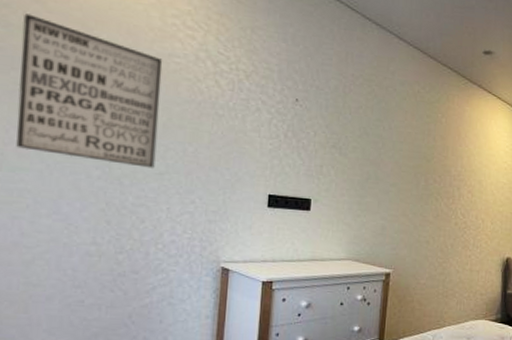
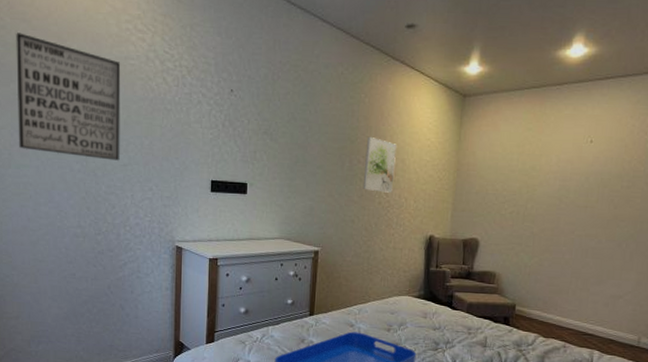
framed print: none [438,156,474,214] -> present [363,136,396,193]

